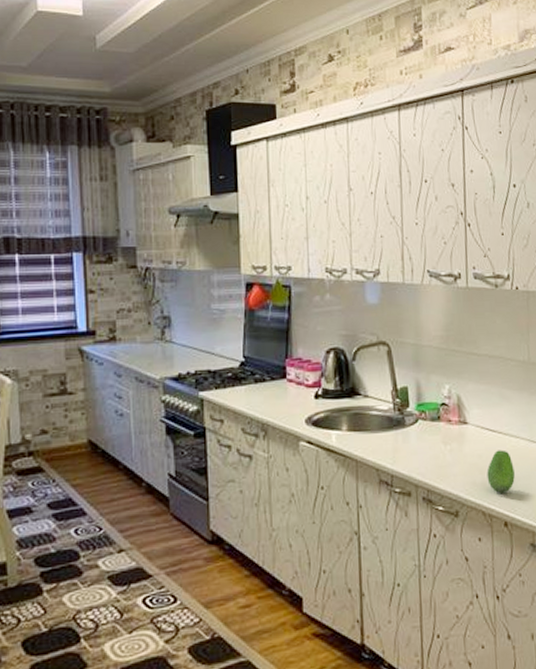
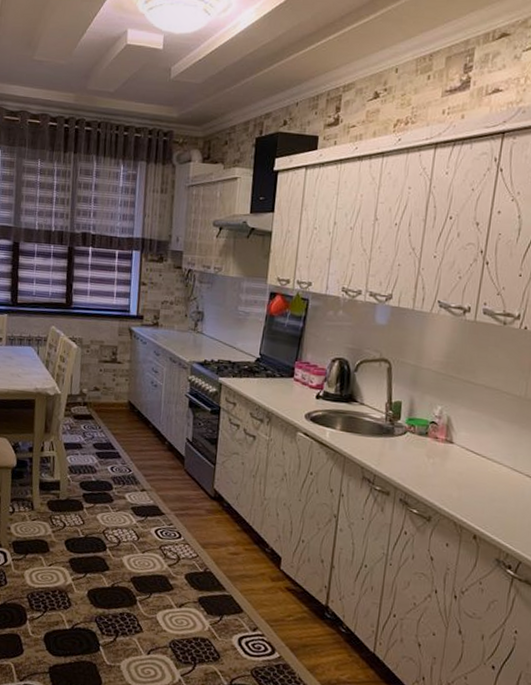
fruit: present [487,450,515,493] -> none [463,471,492,510]

